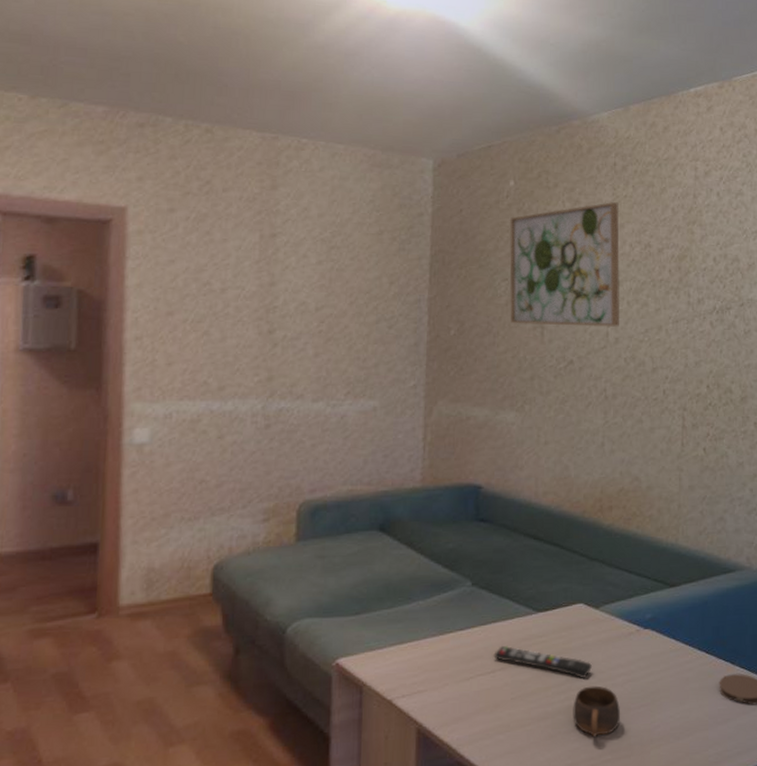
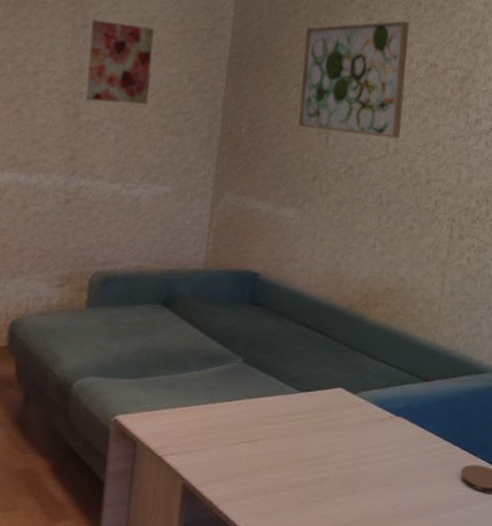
wall art: none [279,228,349,315] -> present [86,19,155,105]
remote control: present [493,646,593,679] -> none [257,419,347,456]
cup: present [573,685,620,738] -> none [324,462,368,508]

